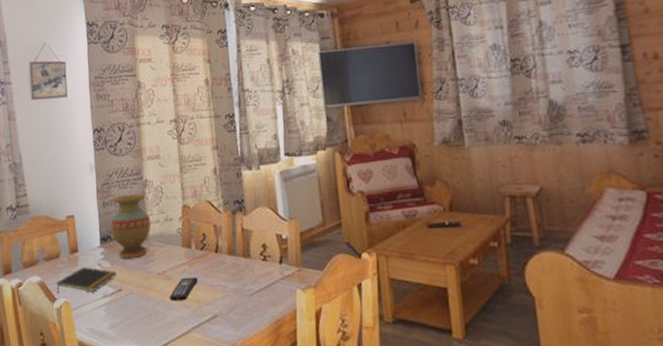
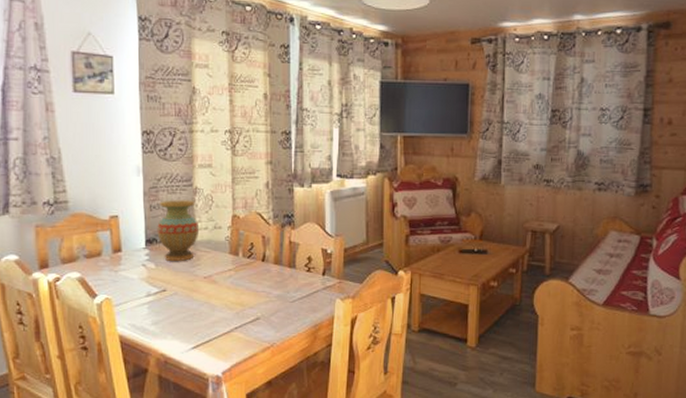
notepad: present [56,267,117,293] -> none [97,267,162,290]
remote control: present [169,276,198,302] -> none [213,282,243,303]

